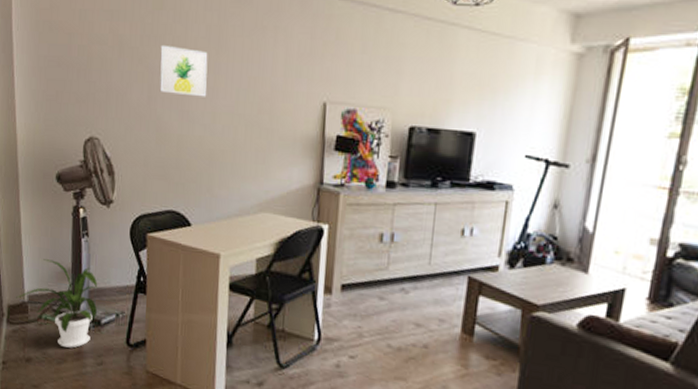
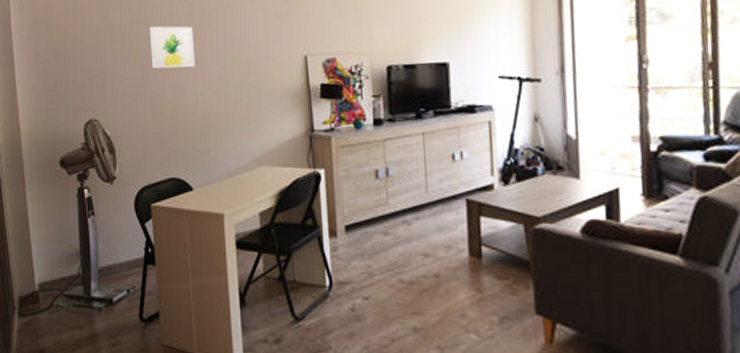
house plant: present [16,259,99,348] -> none [27,244,109,332]

